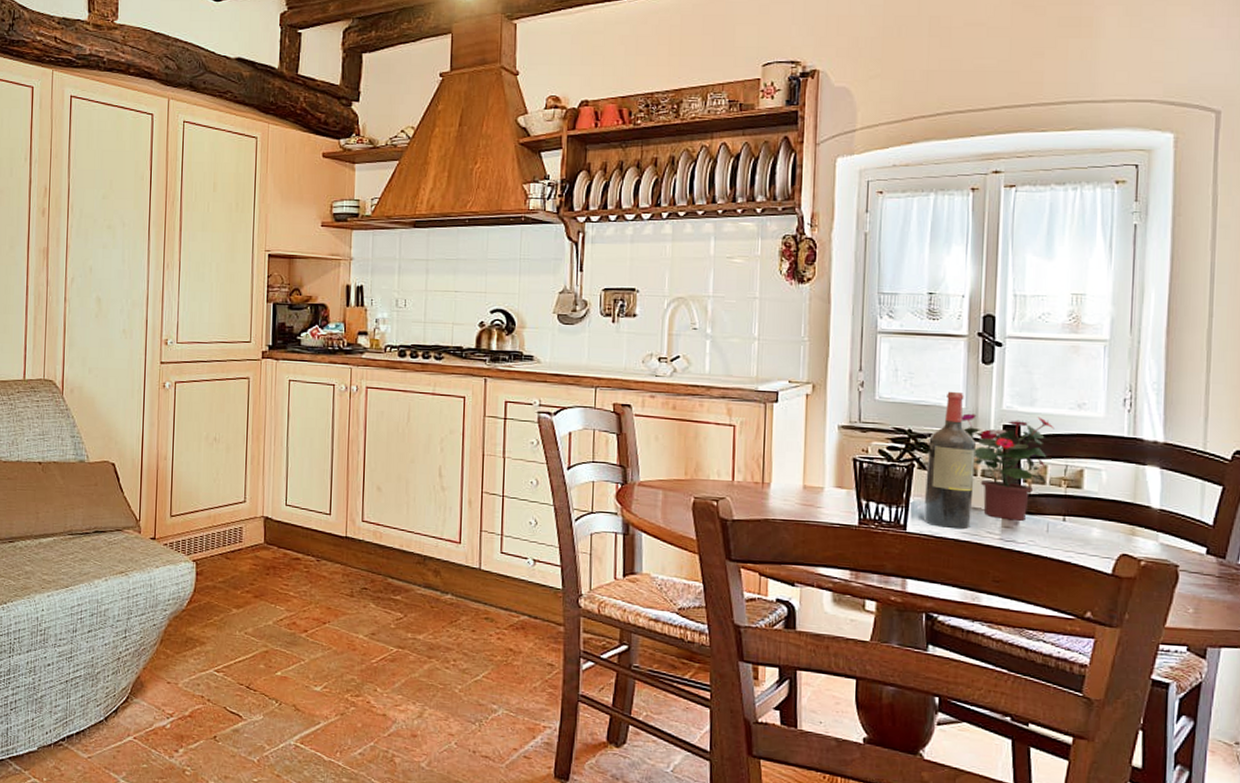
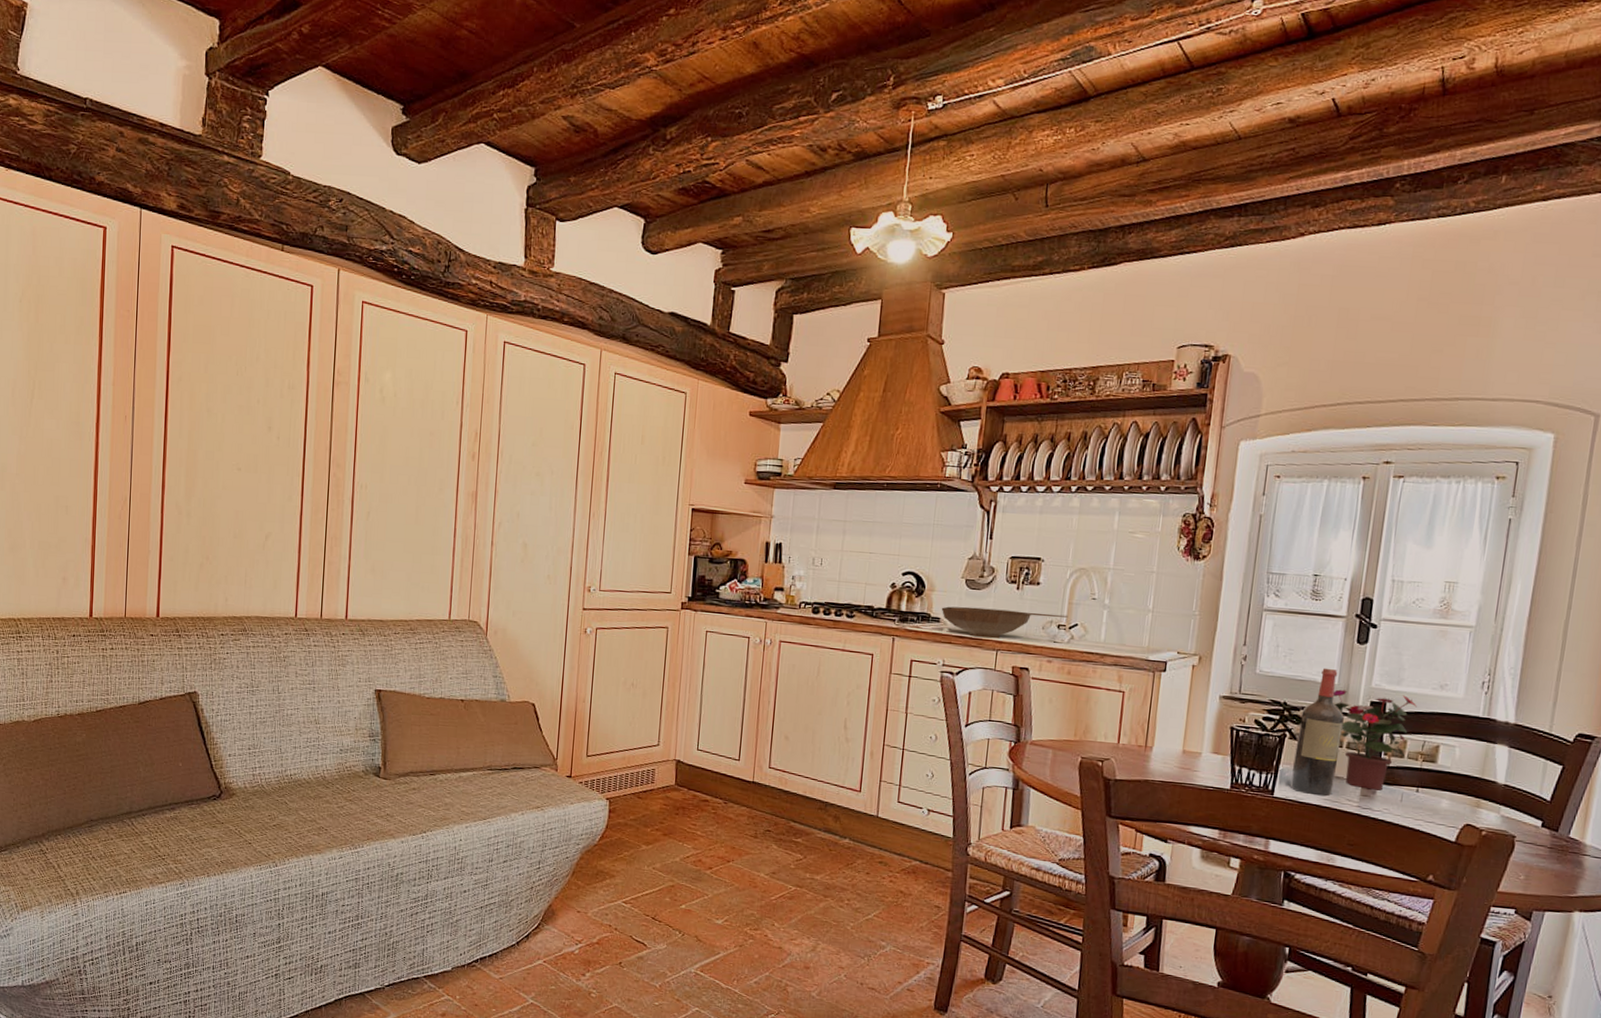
ramen bowl: none [533,343,669,376] -> present [941,606,1068,639]

